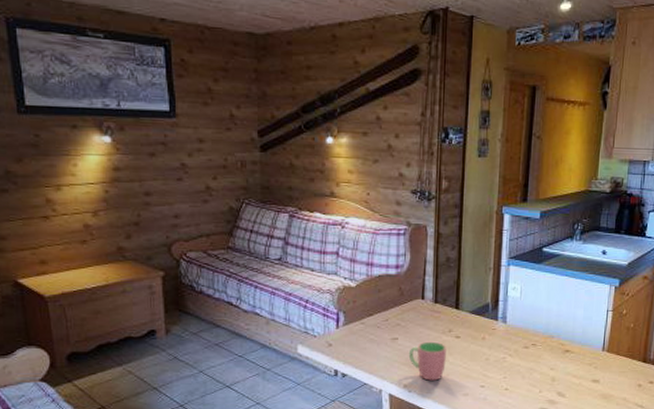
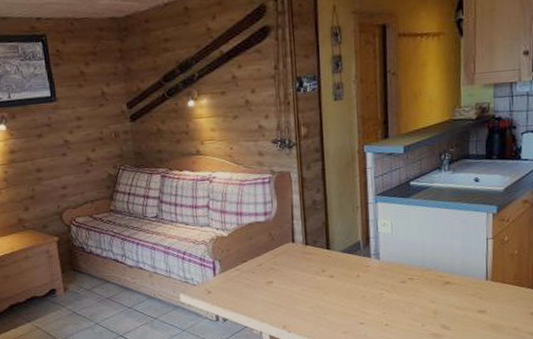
cup: present [408,341,446,381] -> none [284,282,322,321]

